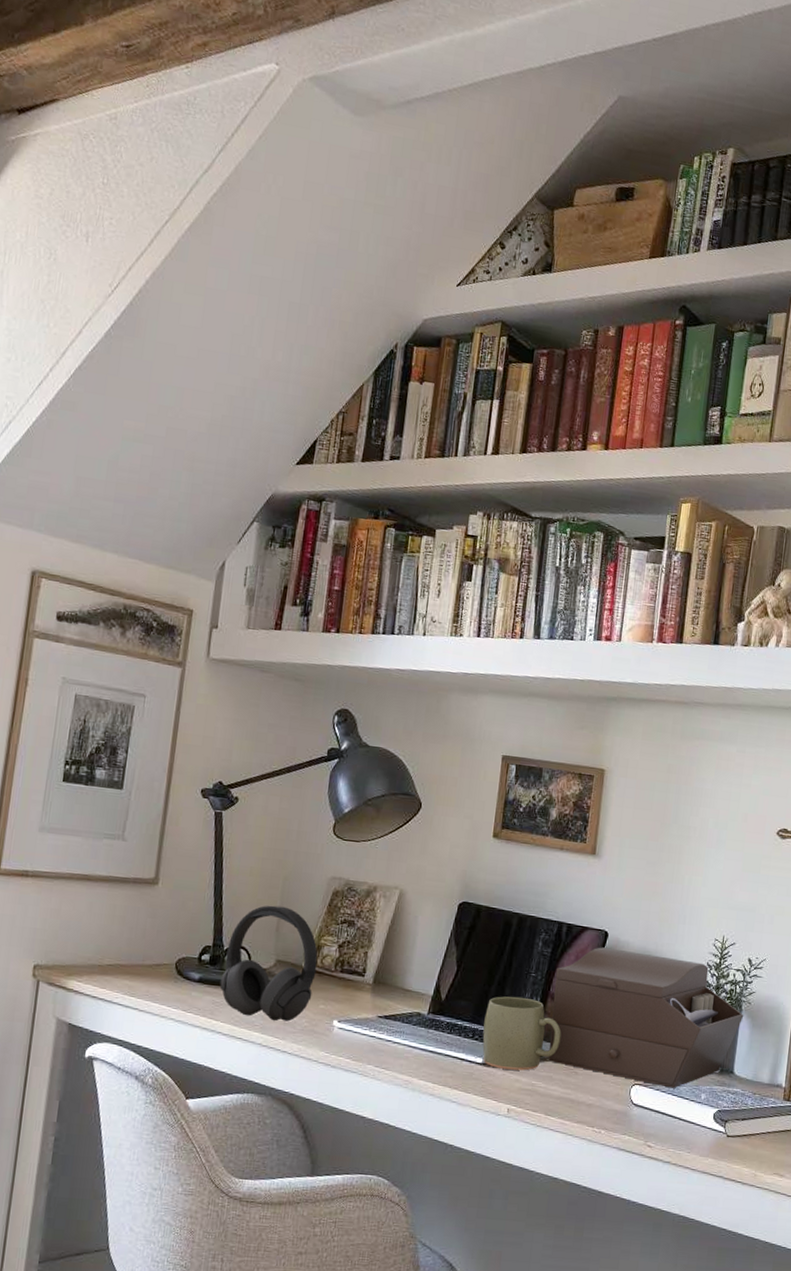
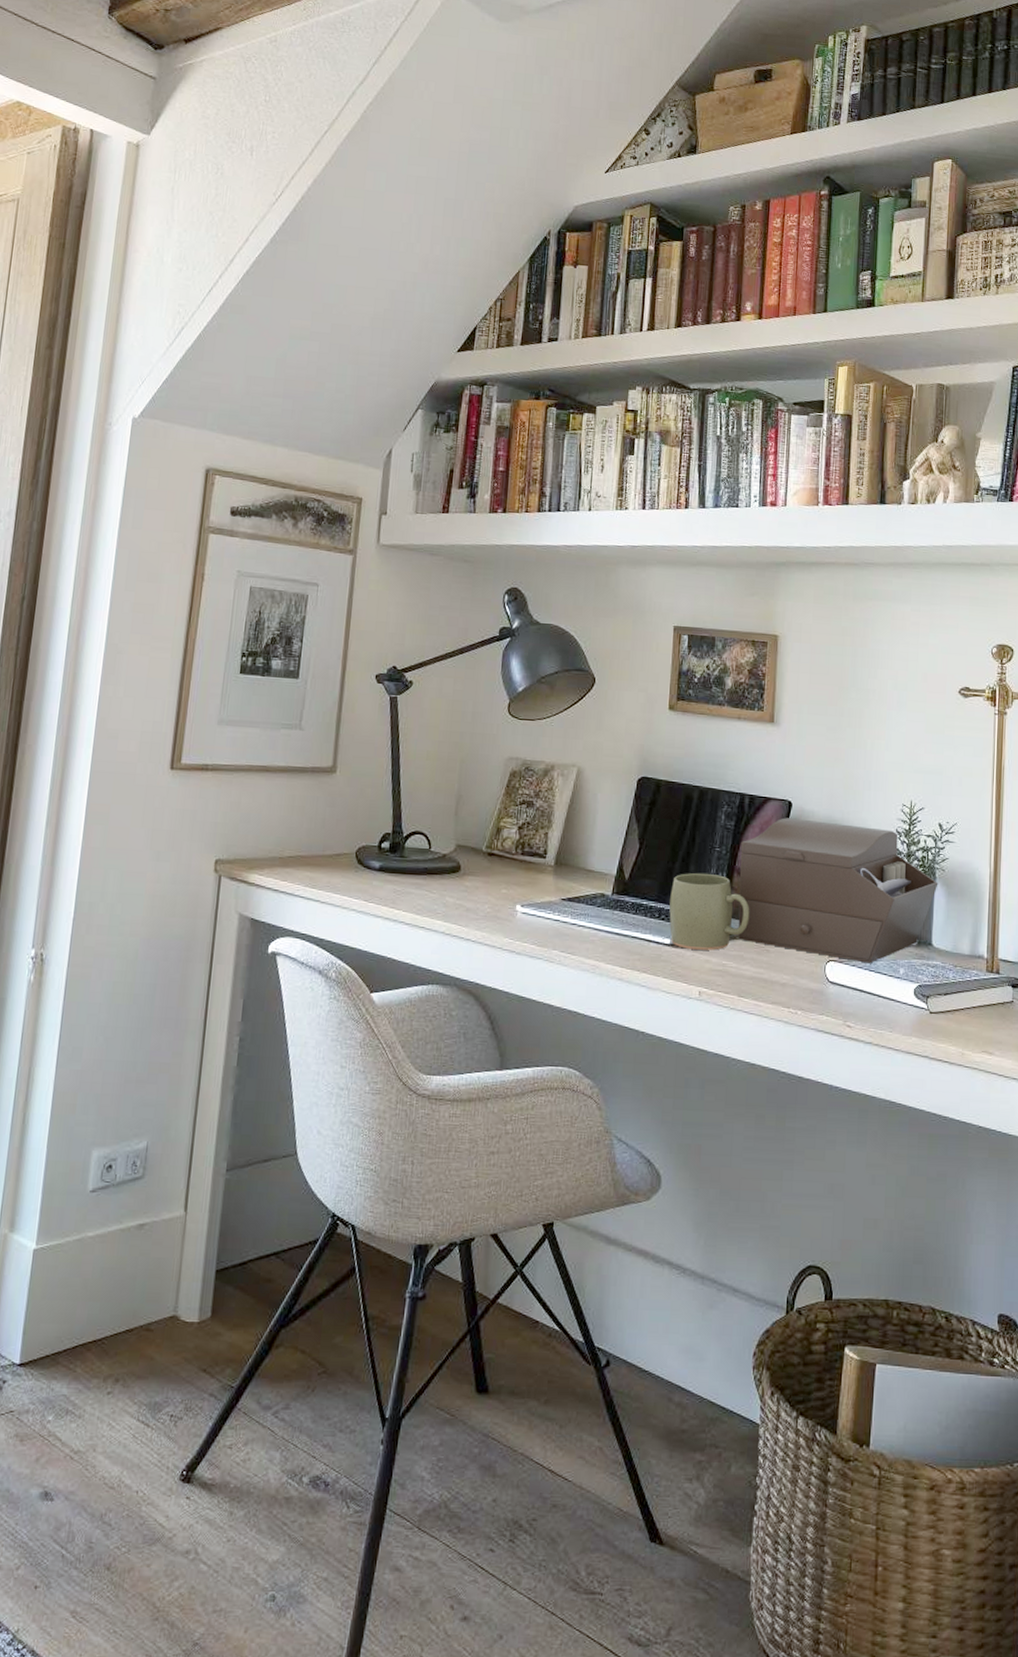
headphones: present [220,905,318,1022] -> none [400,789,498,908]

